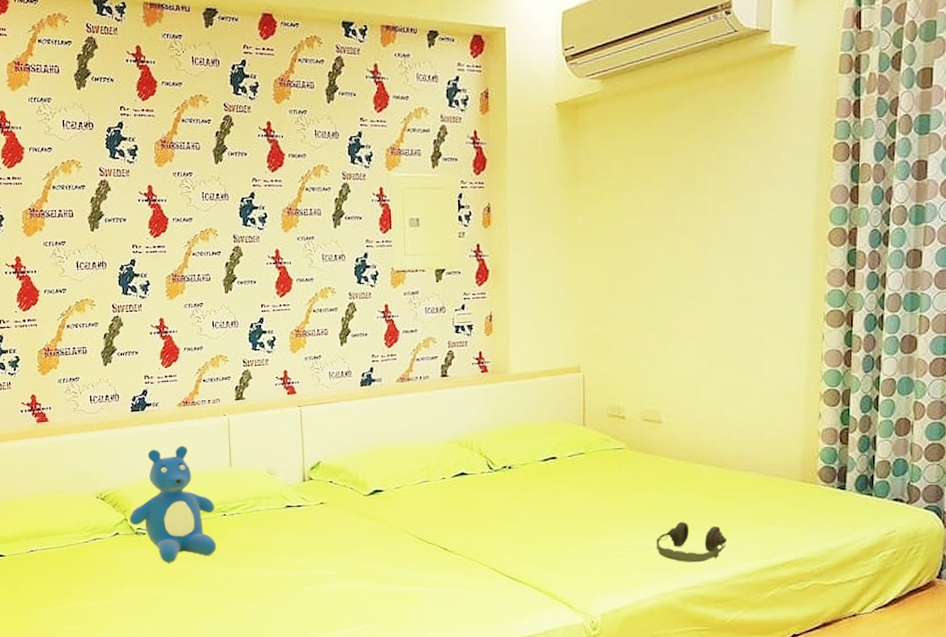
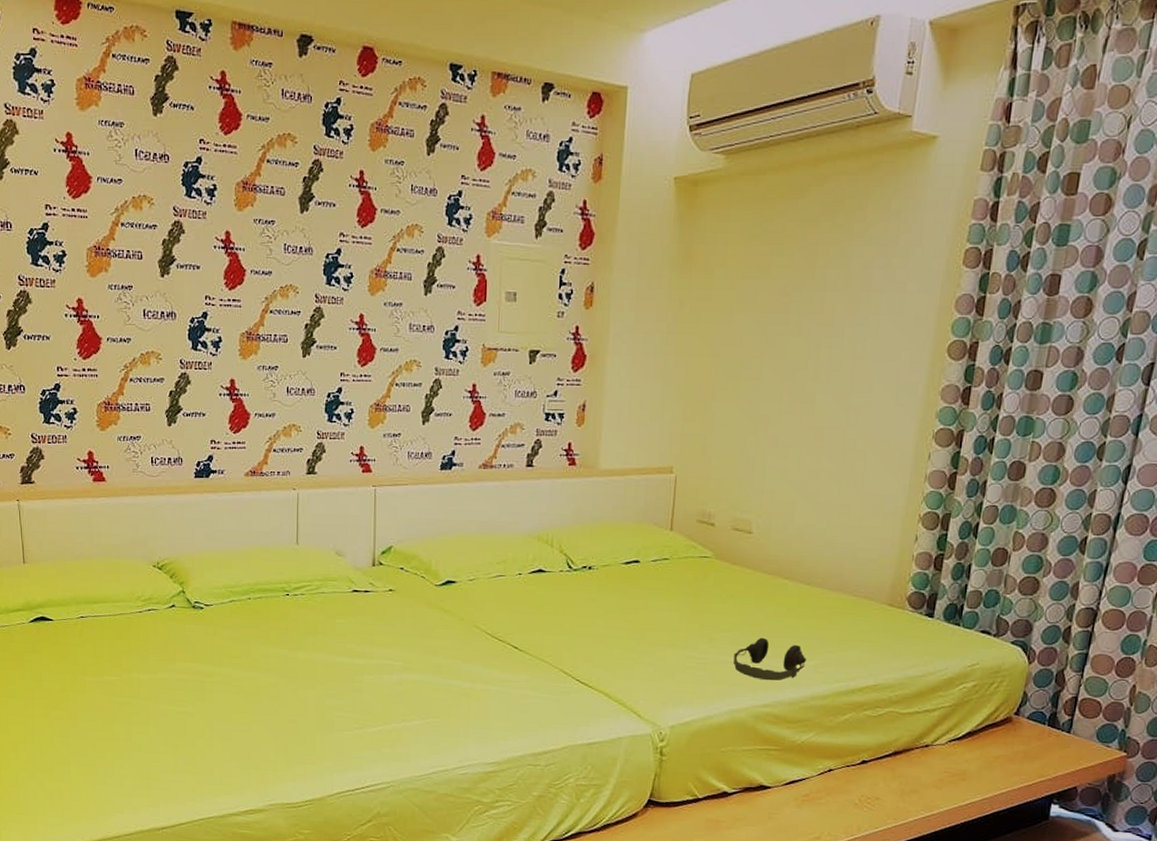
teddy bear: present [129,446,217,563] -> none [186,518,278,640]

